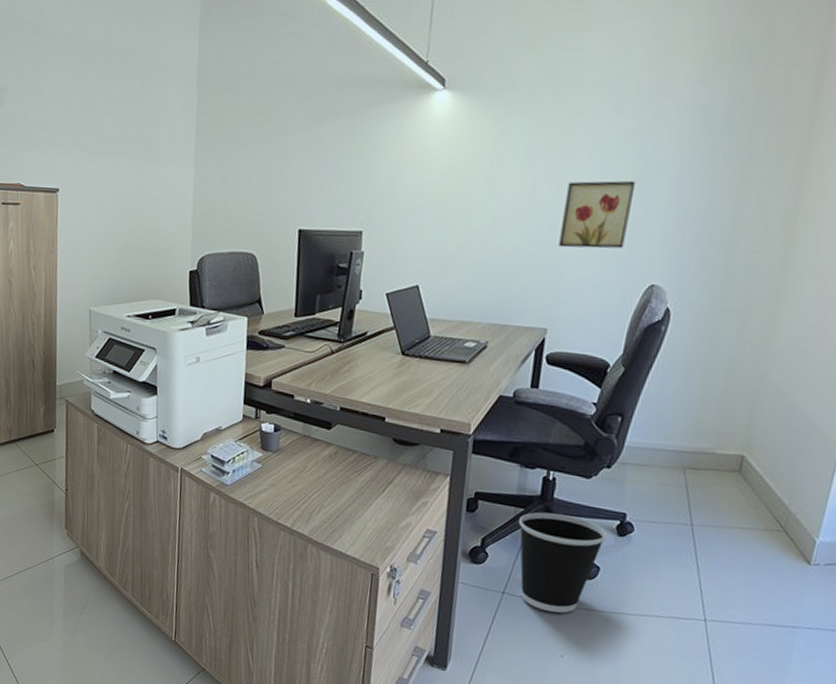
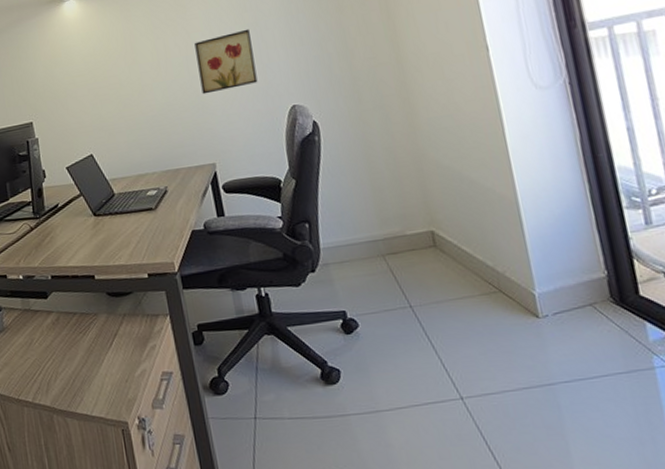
wastebasket: present [519,512,608,613] -> none [247,325,336,427]

